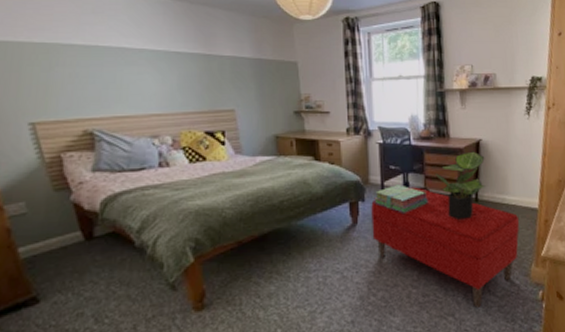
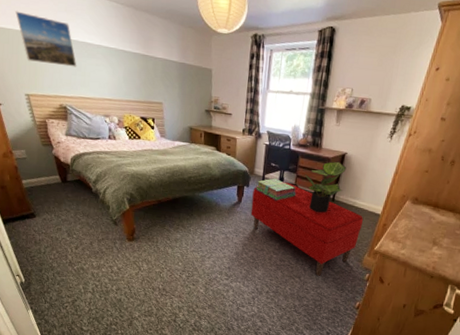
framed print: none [18,19,110,80] -> present [15,11,77,67]

